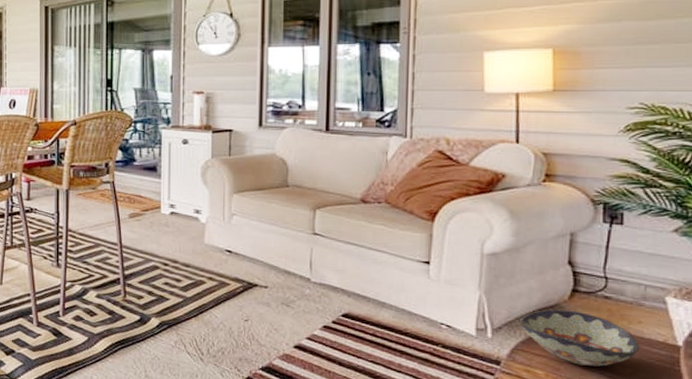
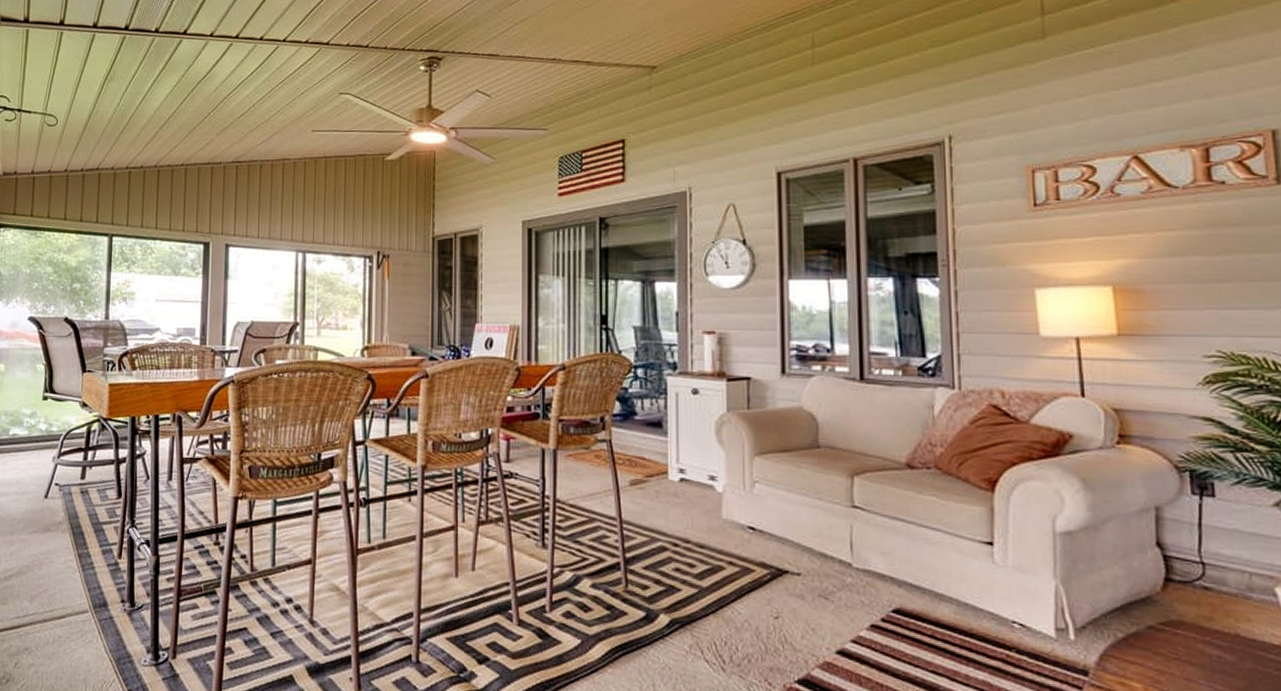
decorative bowl: present [518,309,640,367] -> none [1105,603,1253,678]

